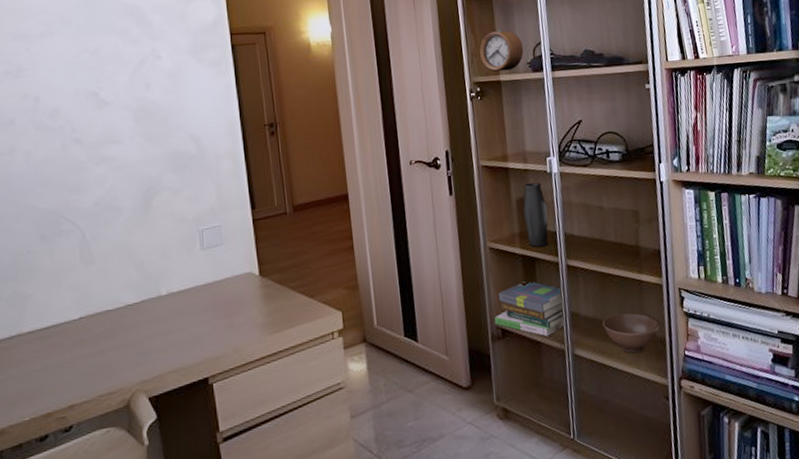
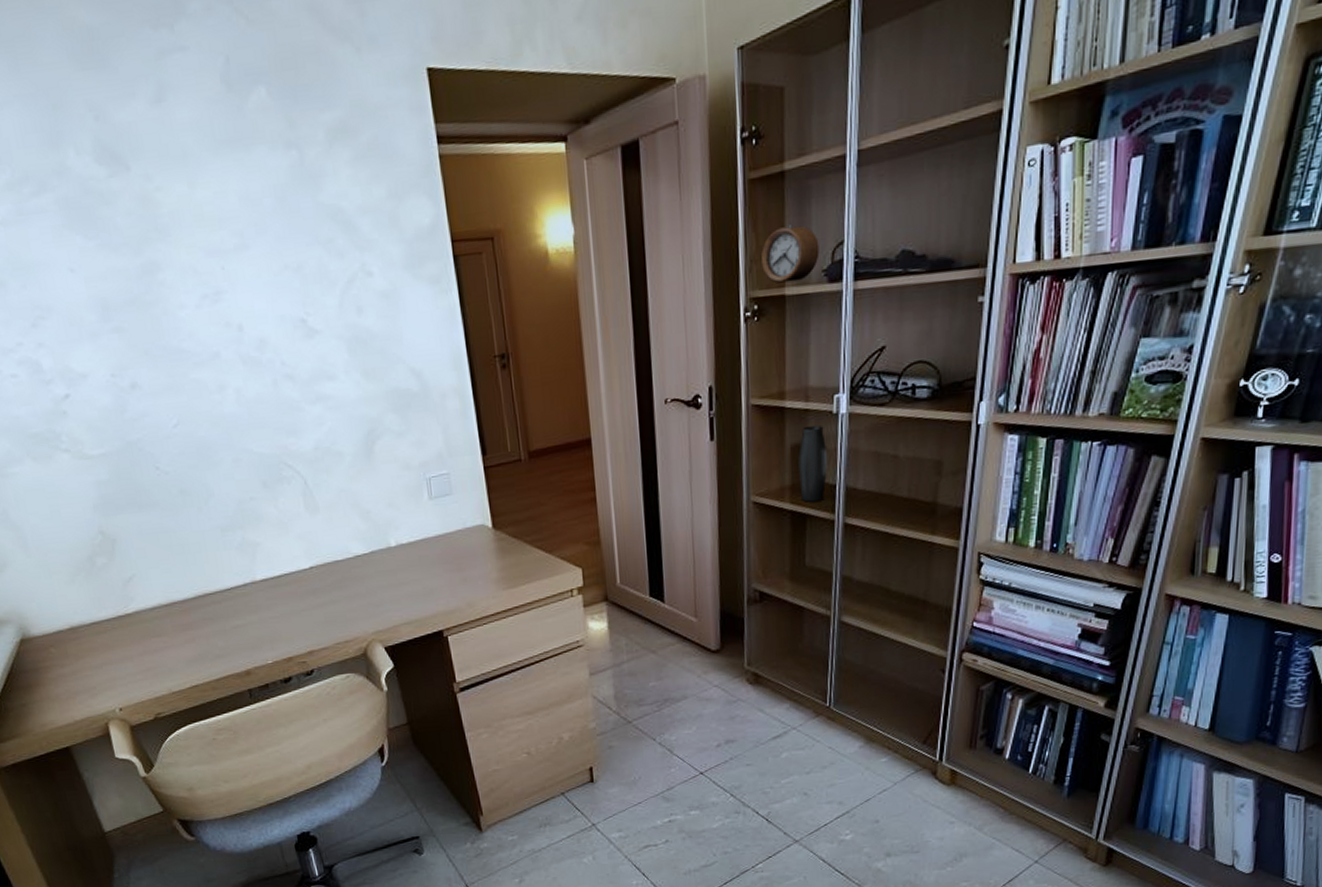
books: present [494,281,566,337] -> none [752,541,835,602]
bowl: present [602,312,660,354] -> none [879,578,947,623]

